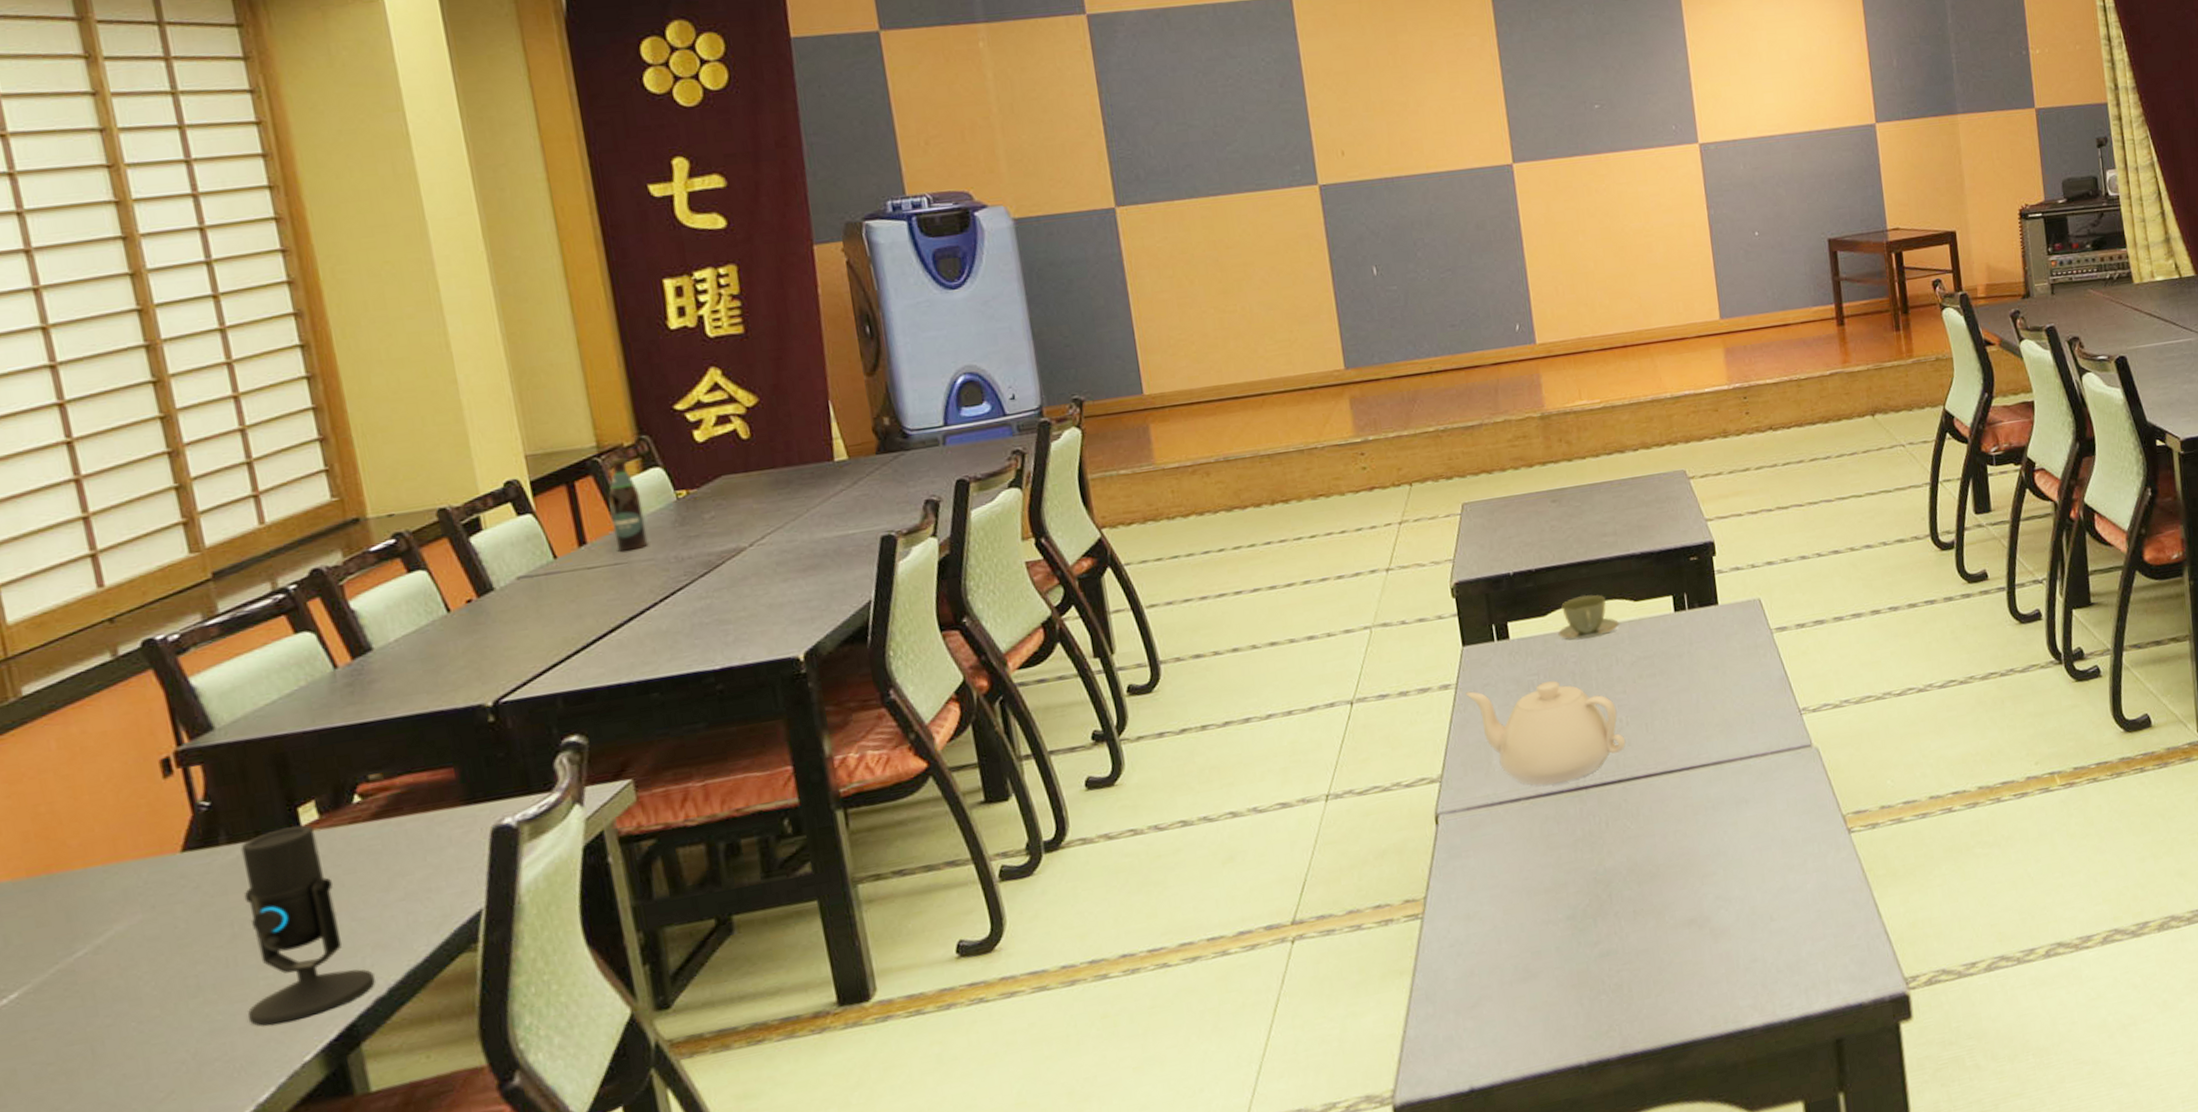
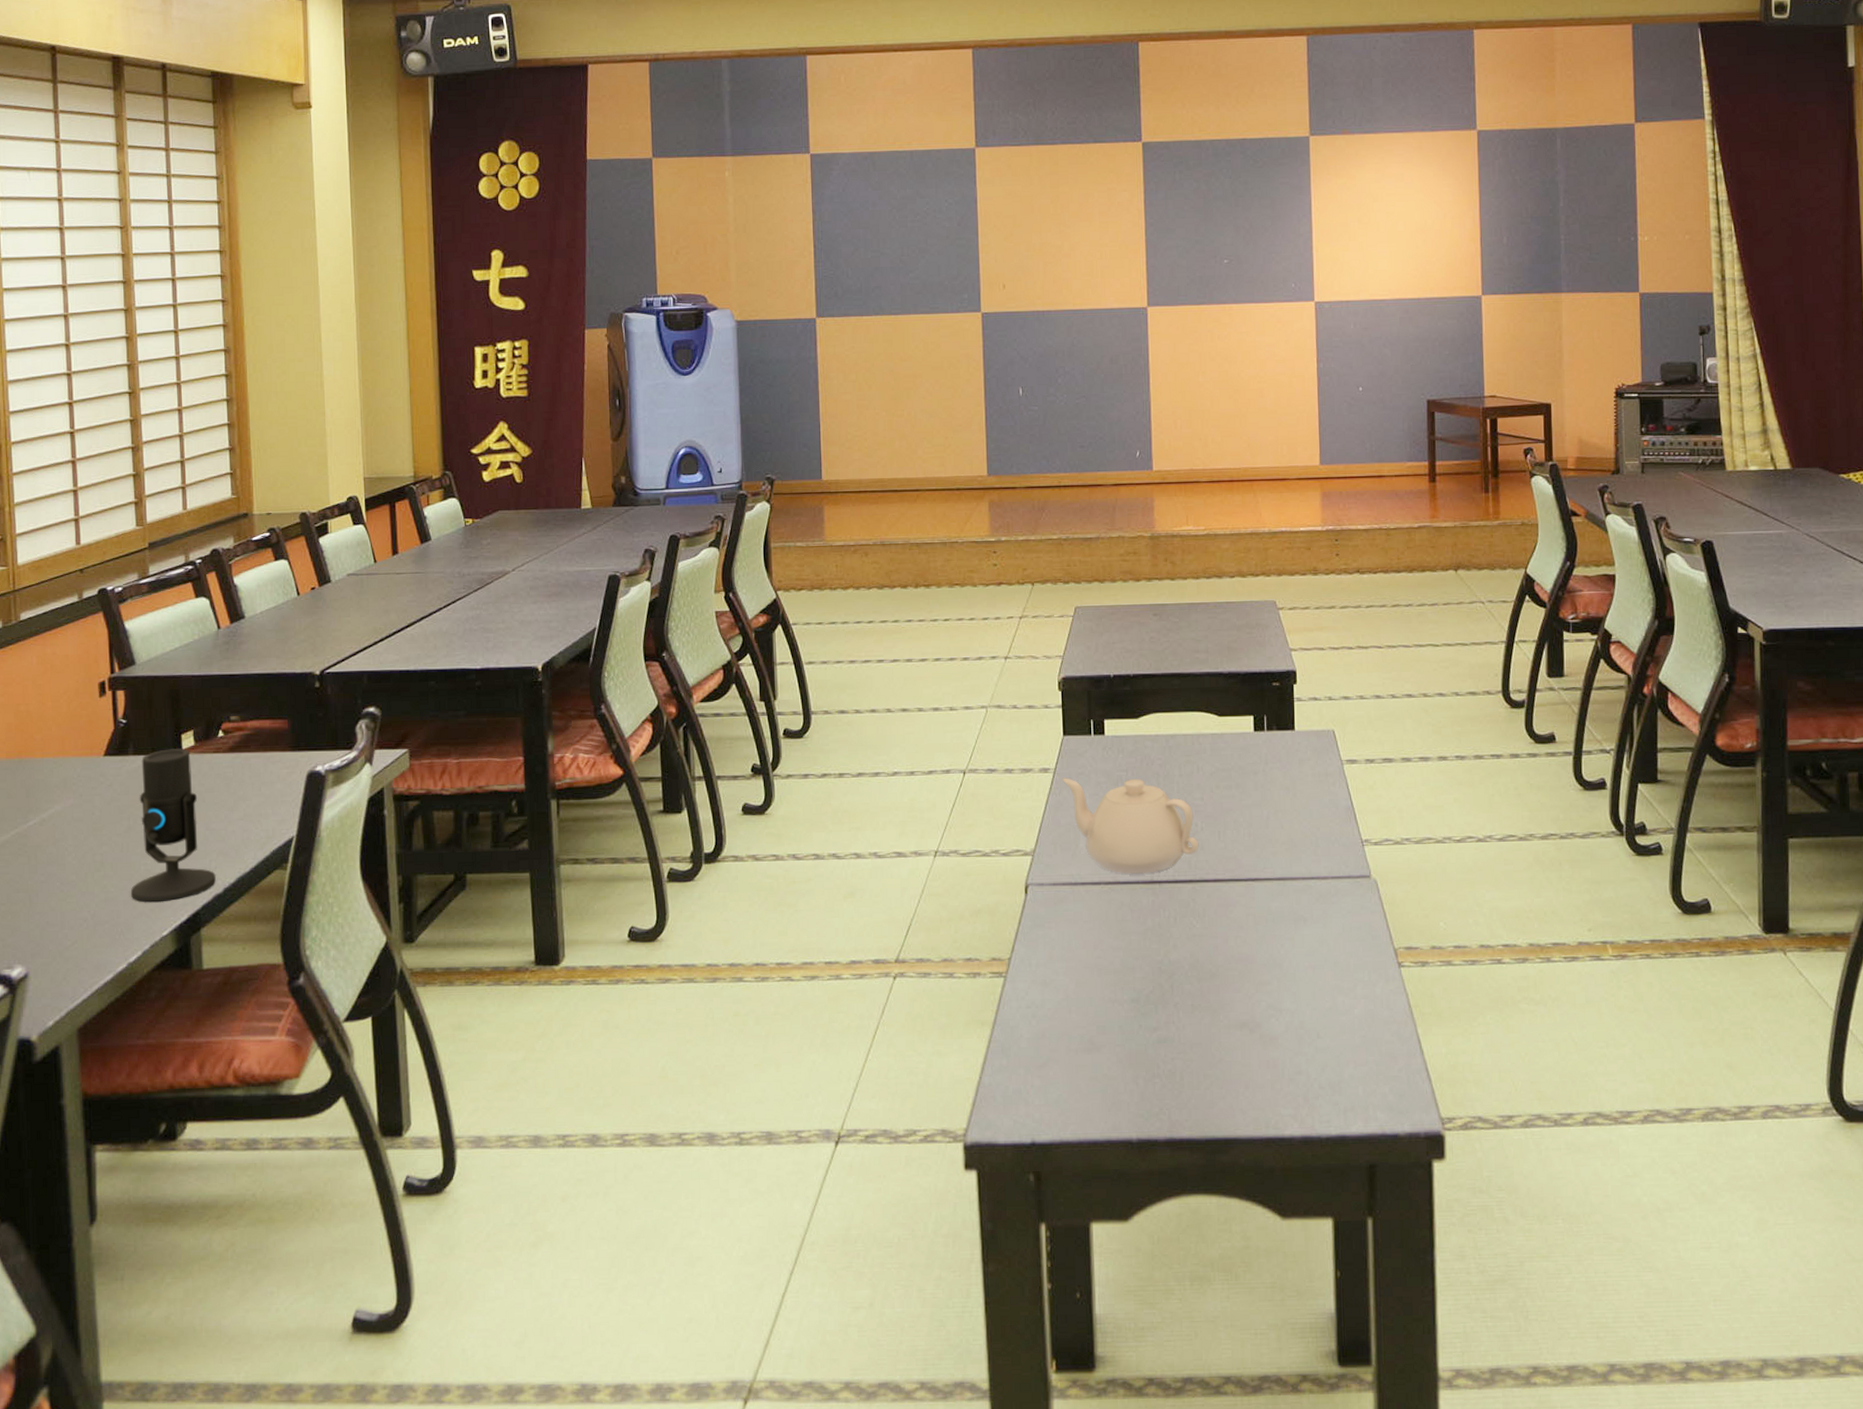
bottle: present [608,457,648,553] -> none [417,488,441,564]
teacup: present [1558,594,1619,641] -> none [1148,704,1203,746]

